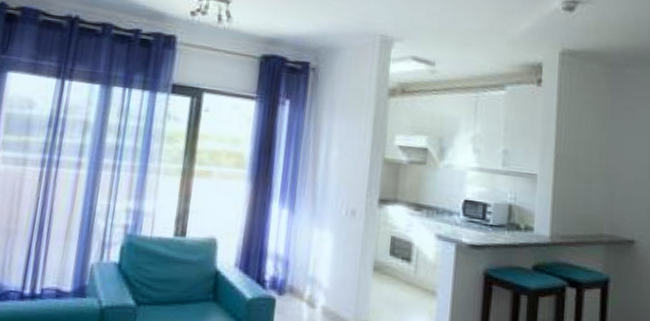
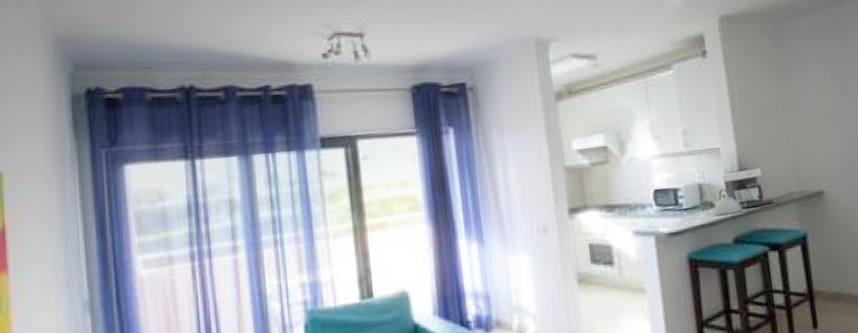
kettle: none [519,215,549,242] -> present [714,189,743,216]
coffee maker: none [533,199,582,241] -> present [721,167,774,209]

